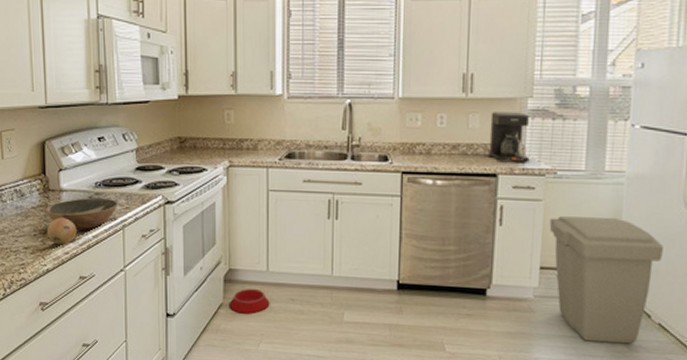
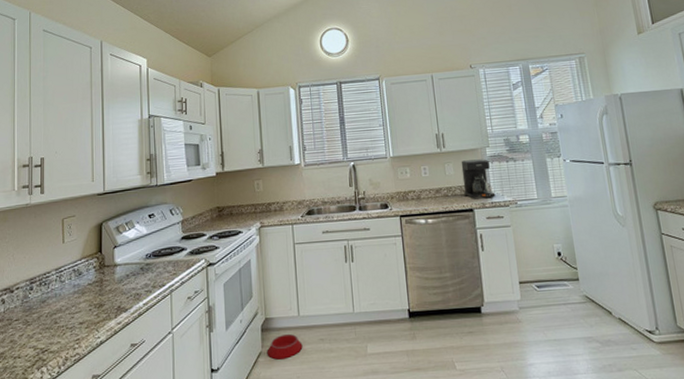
bowl: present [46,198,118,231] -> none [101,267,166,301]
fruit: present [46,217,77,245] -> none [101,290,129,317]
trash can: present [549,216,663,344] -> none [519,233,609,342]

